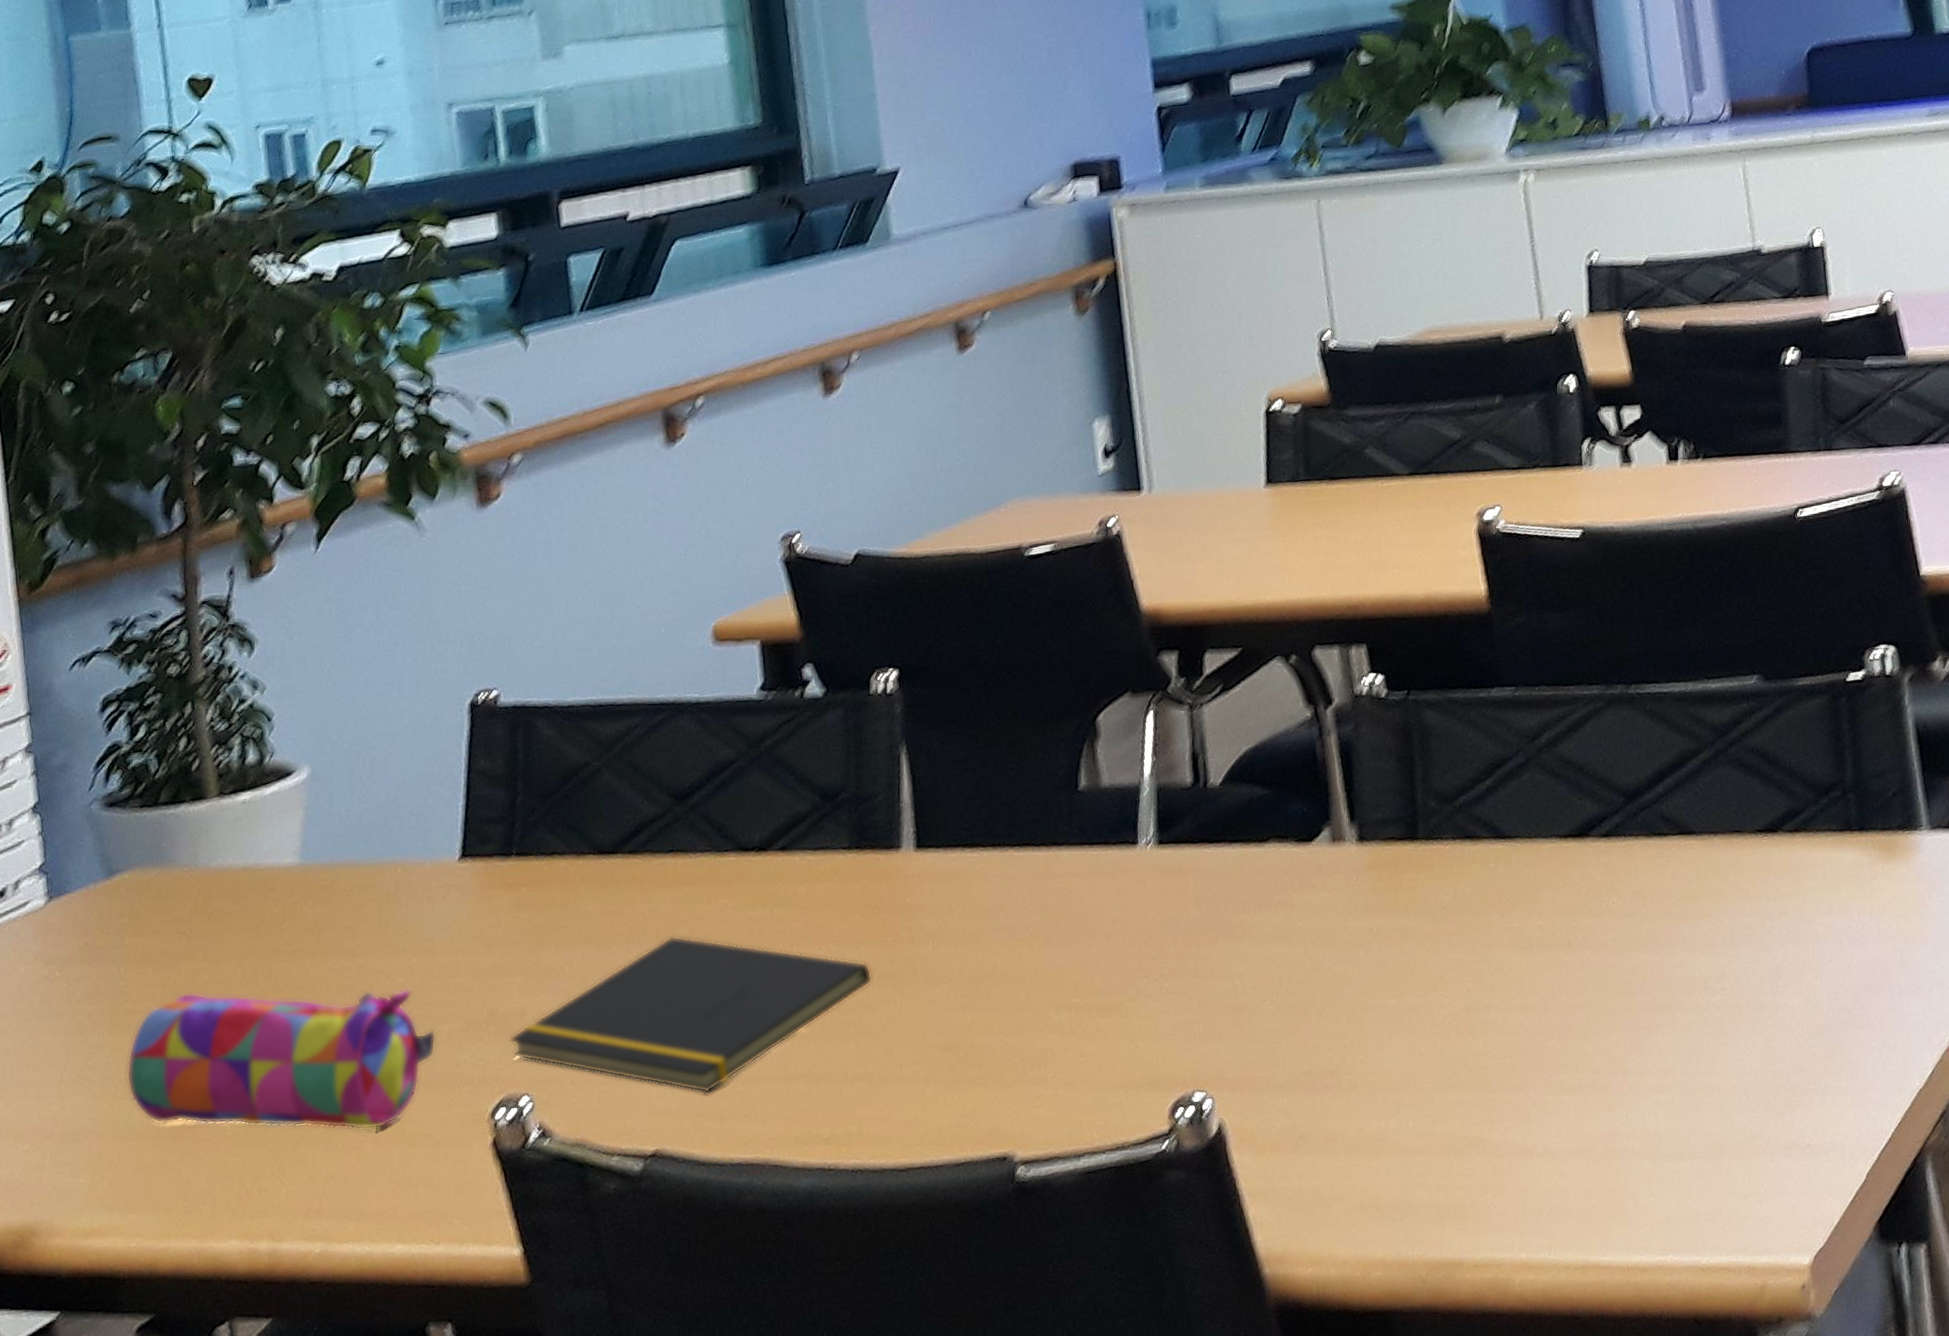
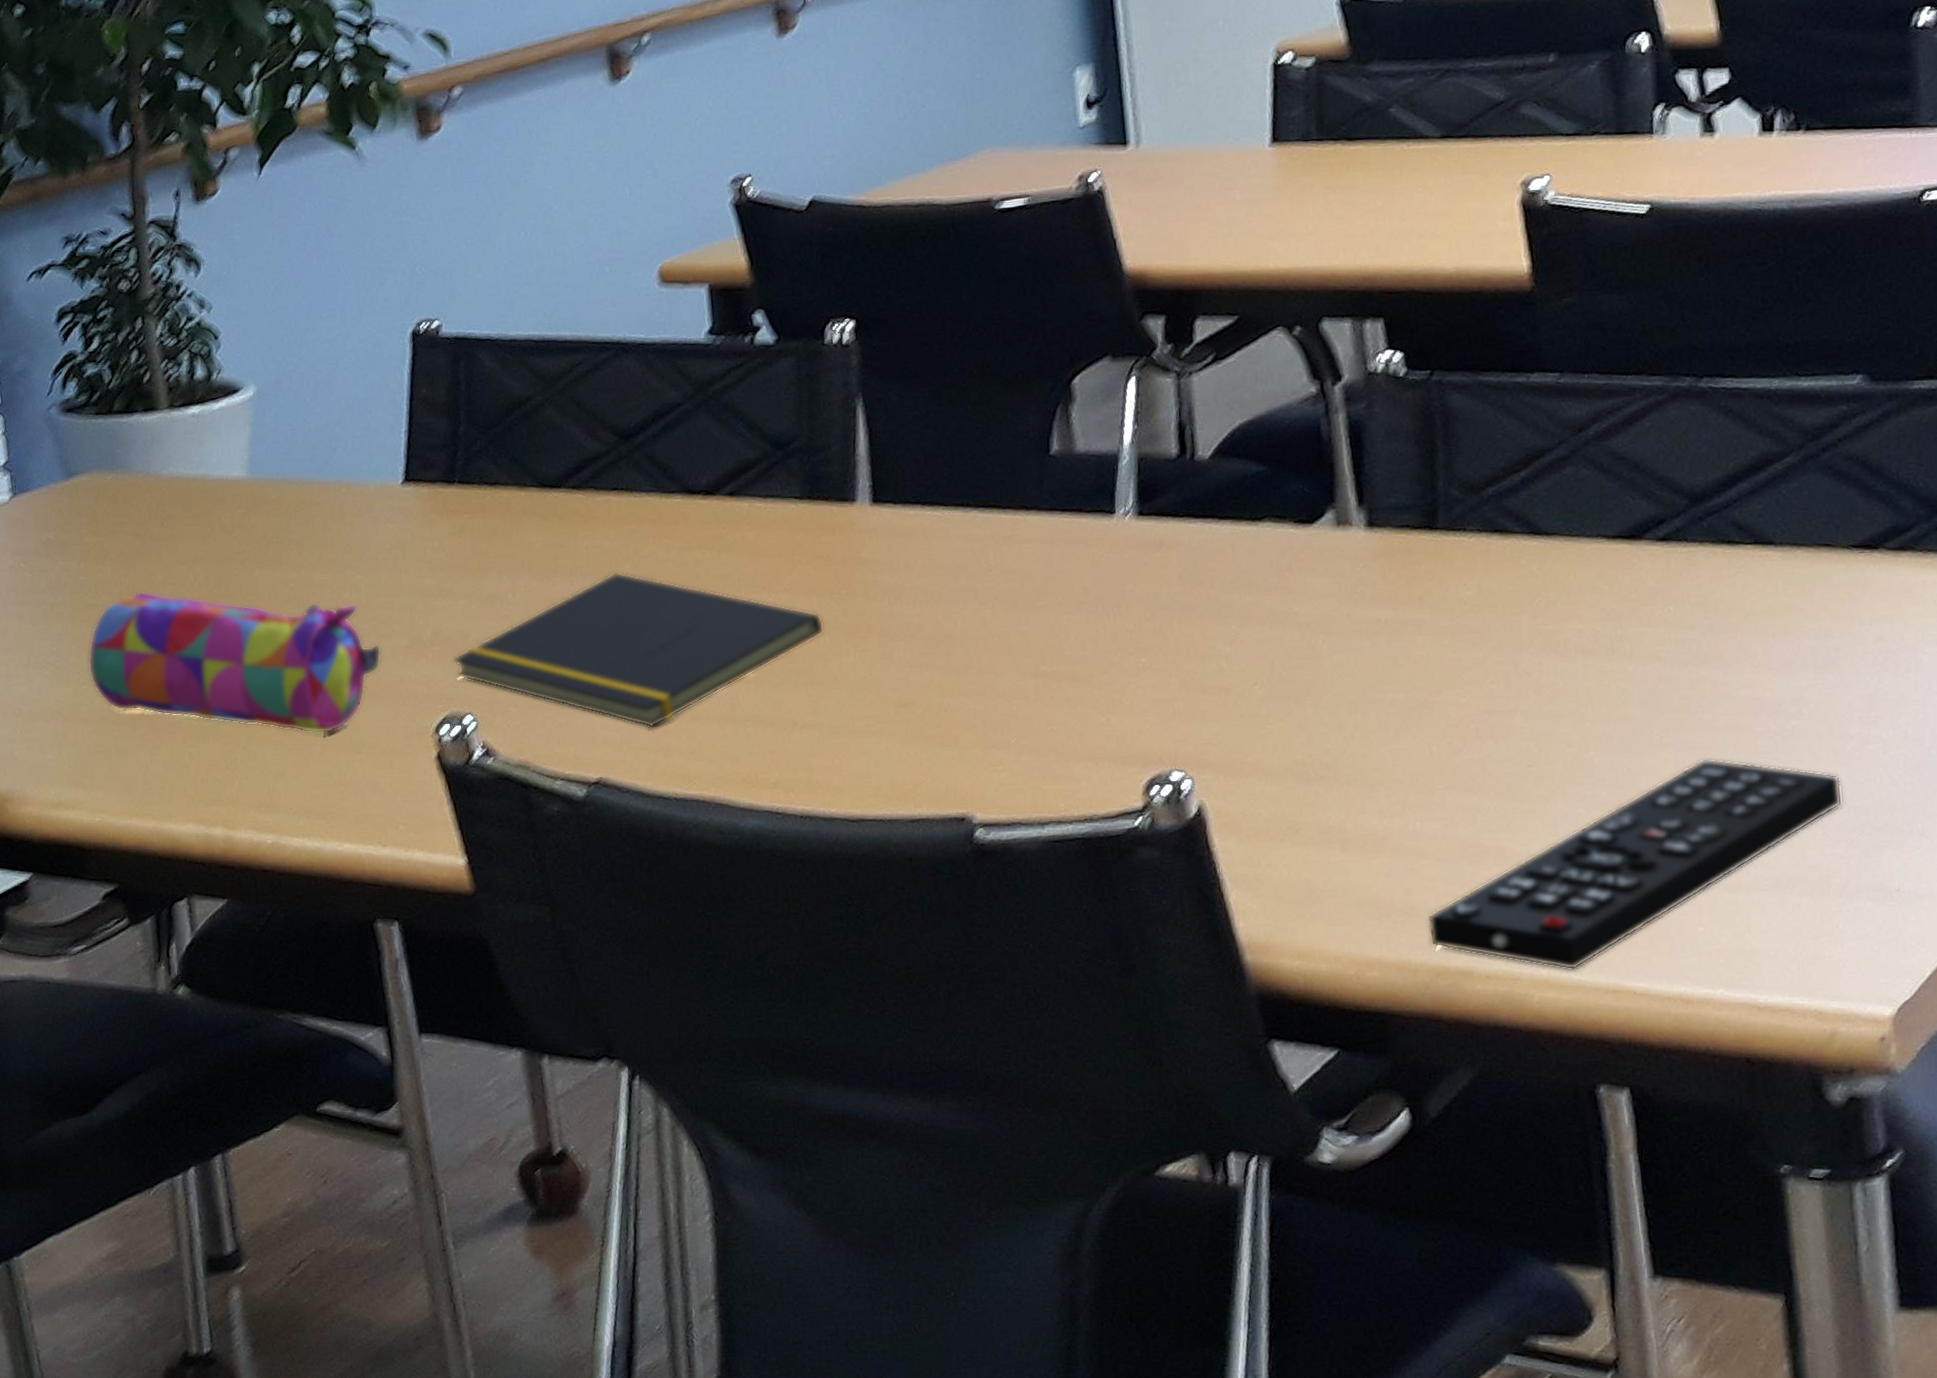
remote control: none [1422,1037,1762,1252] -> present [1427,759,1843,970]

